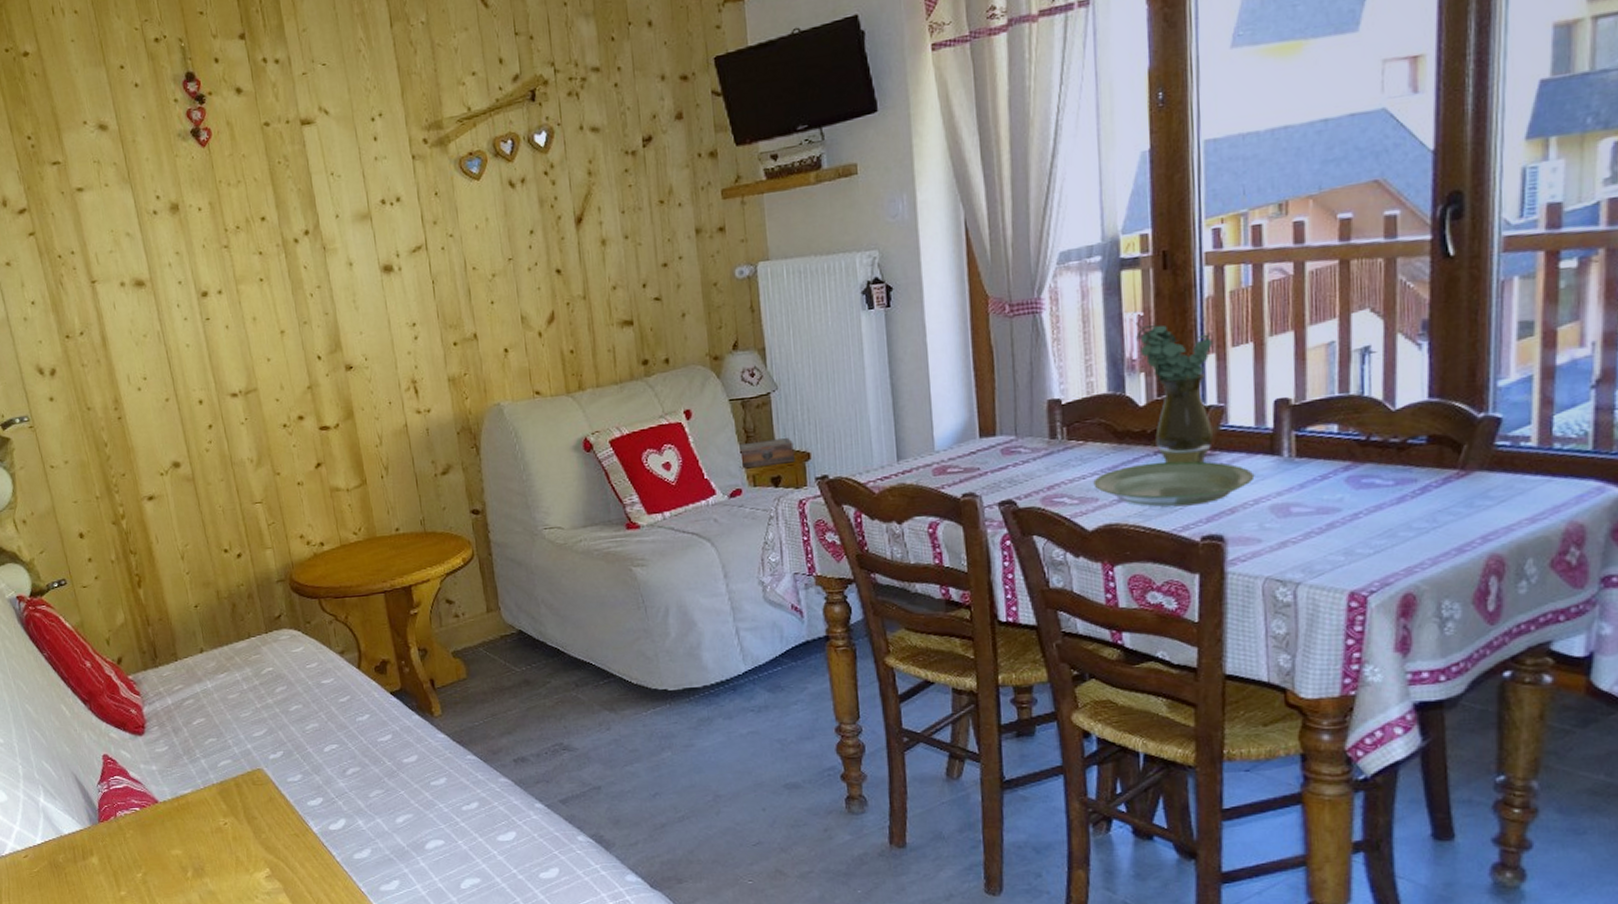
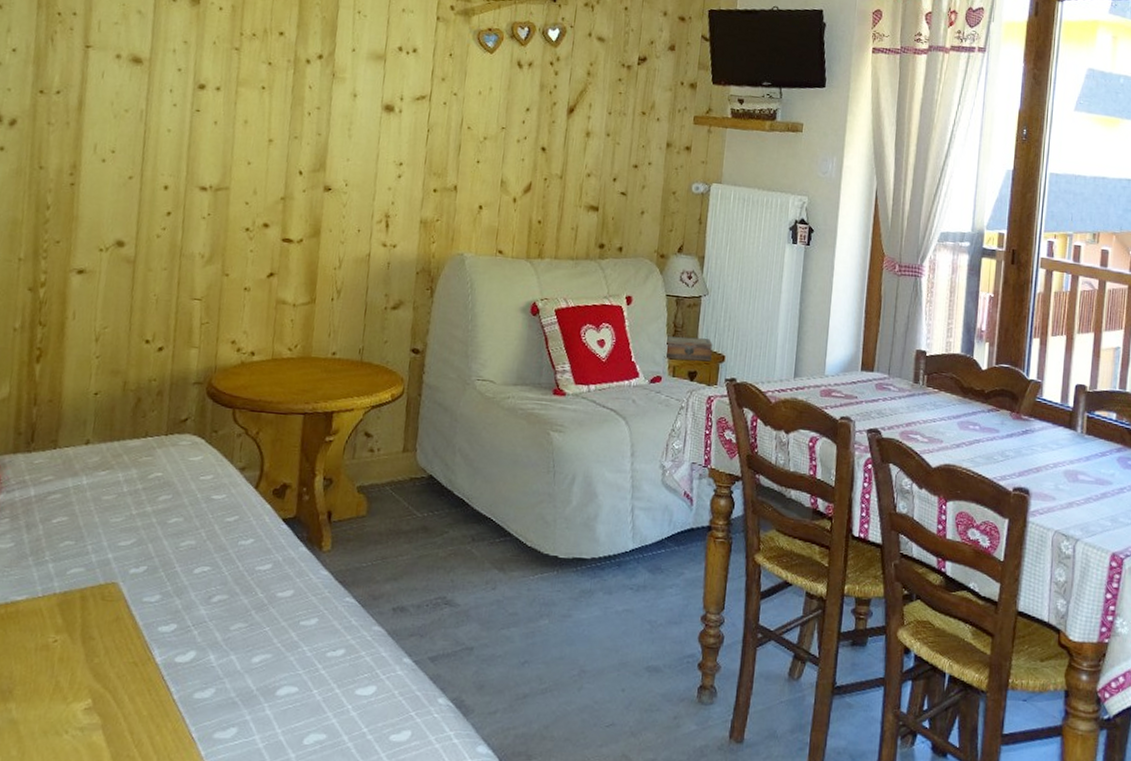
plate: present [1093,461,1255,507] -> none [941,417,1056,460]
vase: present [1135,322,1214,464] -> none [986,301,1039,425]

